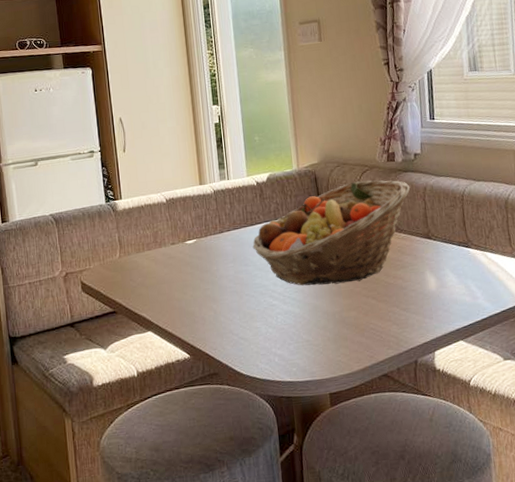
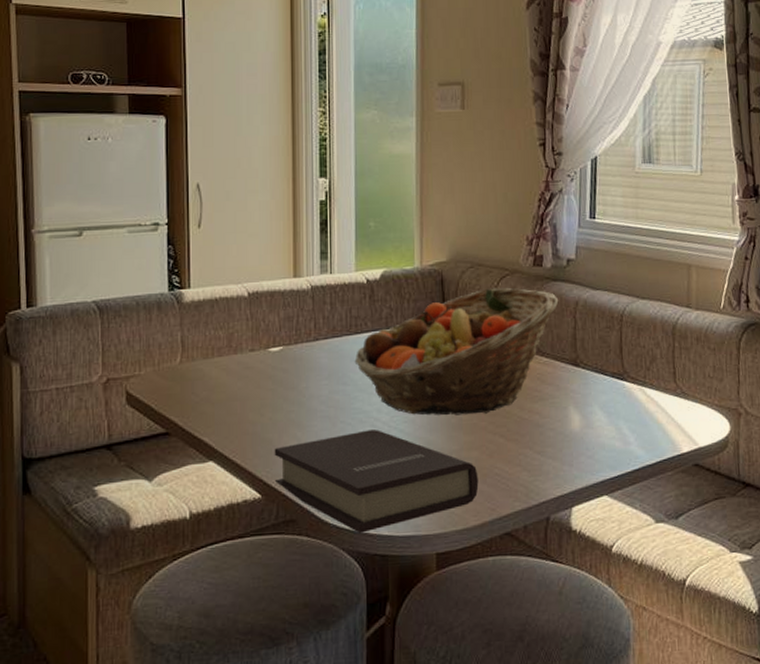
book: none [196,299,359,381] -> present [274,430,479,533]

